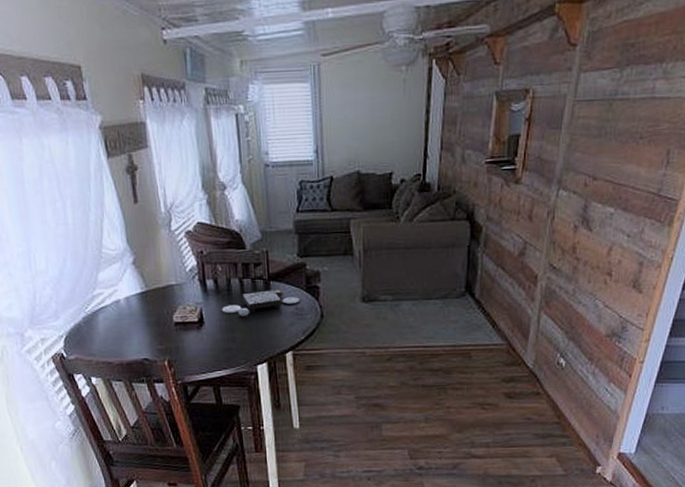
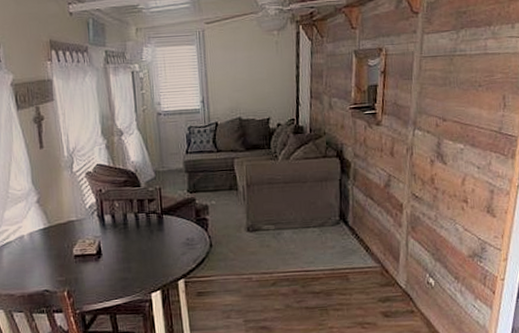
board game: present [221,290,300,316] -> none [118,222,191,248]

